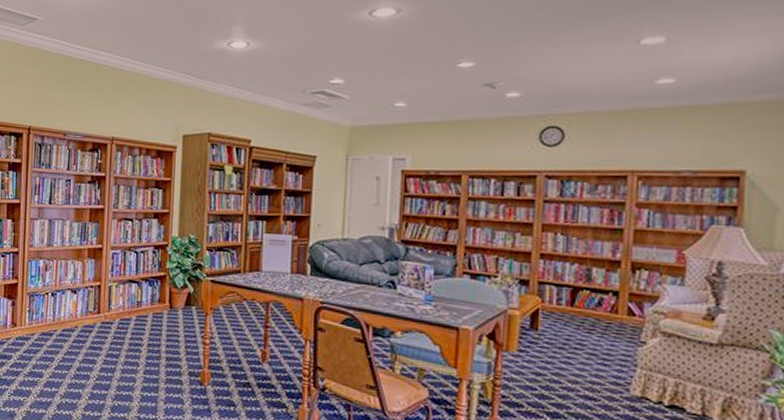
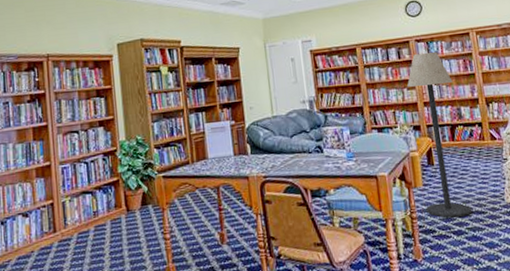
floor lamp: none [516,193,589,398] -> present [407,51,472,218]

